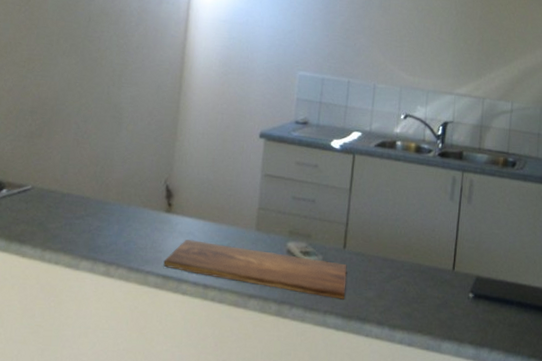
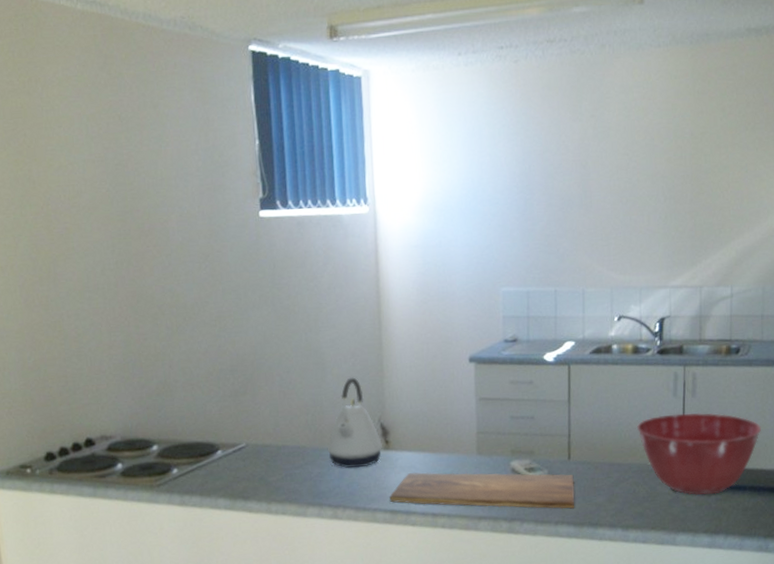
kettle: none [110,135,165,228] -> present [327,377,382,468]
mixing bowl: none [413,216,531,305] -> present [637,412,761,495]

